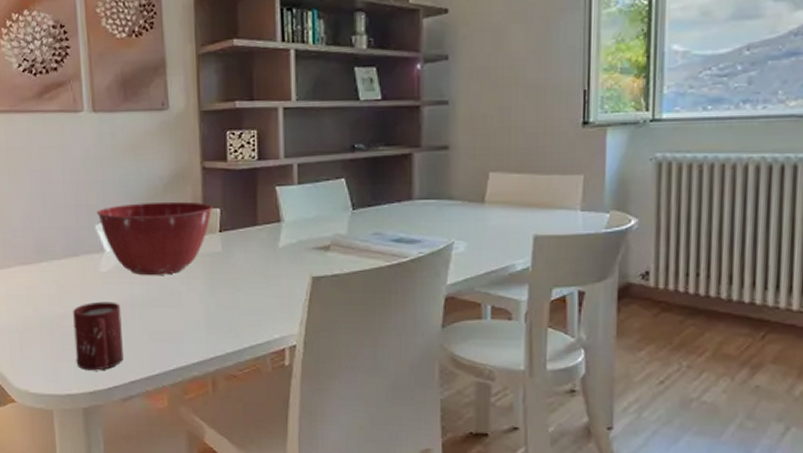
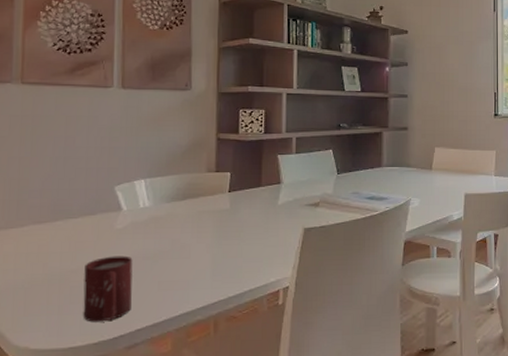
mixing bowl: present [96,201,213,276] -> none [117,166,224,231]

